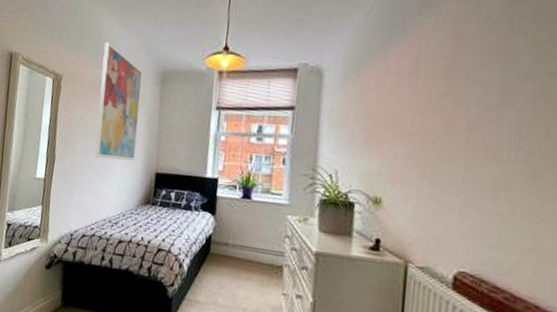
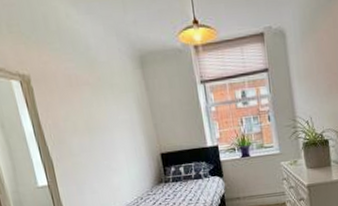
wall art: present [94,42,142,161] -> none [67,31,137,153]

